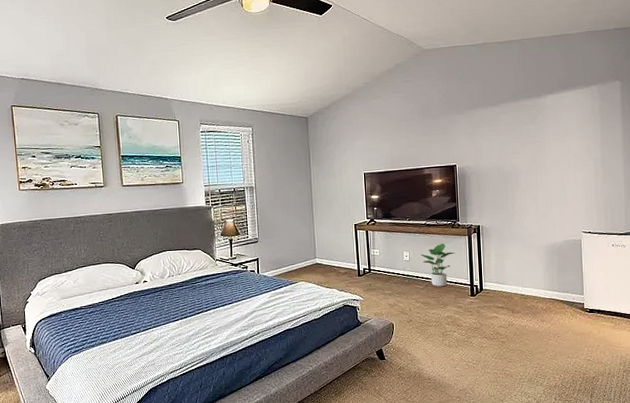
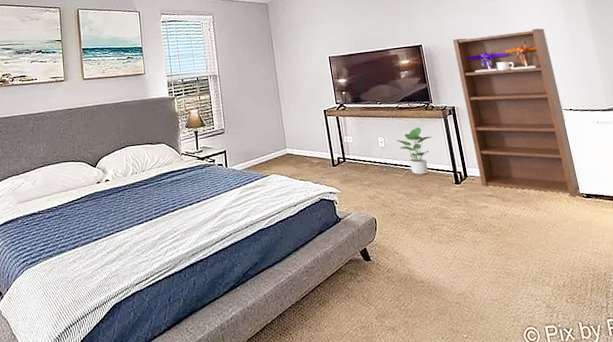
bookshelf: none [486,153,586,311] -> present [452,28,581,197]

